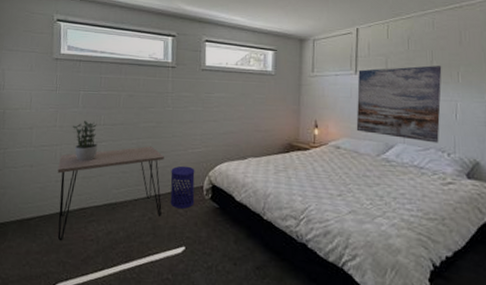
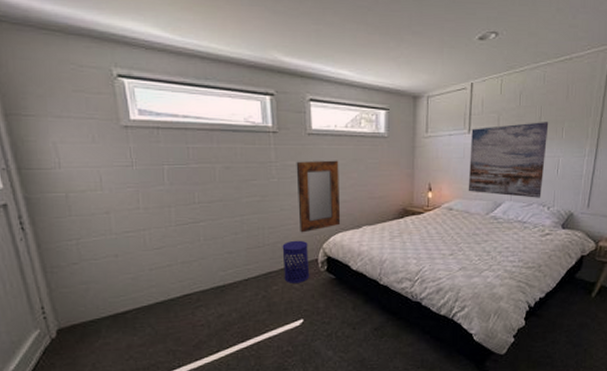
desk: present [57,146,164,241] -> none [149,223,276,331]
potted plant: present [73,121,98,161] -> none [161,200,195,245]
home mirror: none [188,93,228,160] -> present [296,160,341,233]

